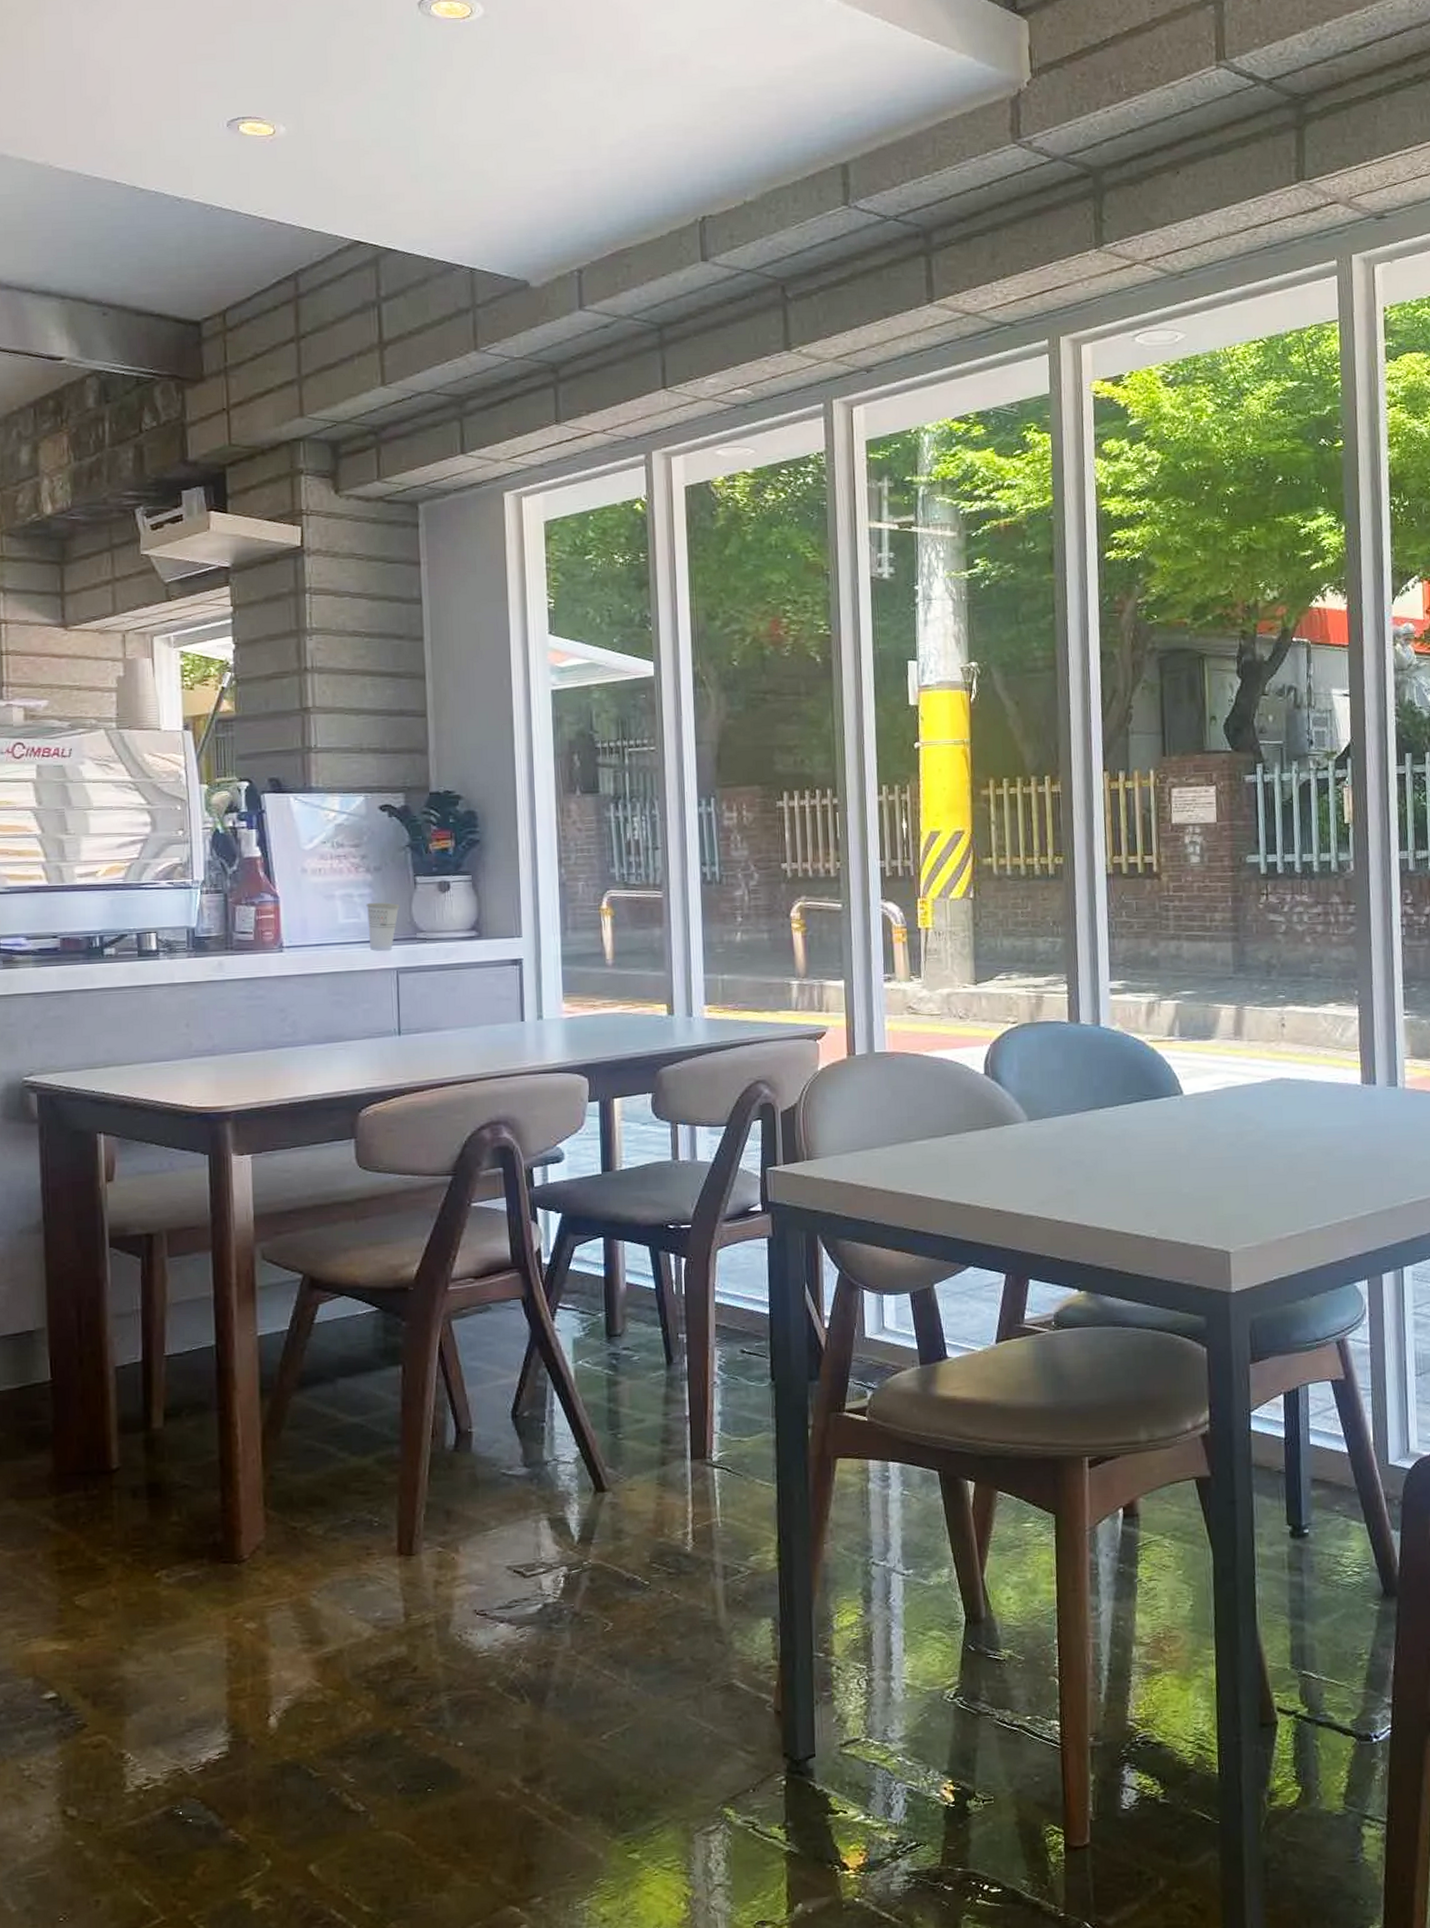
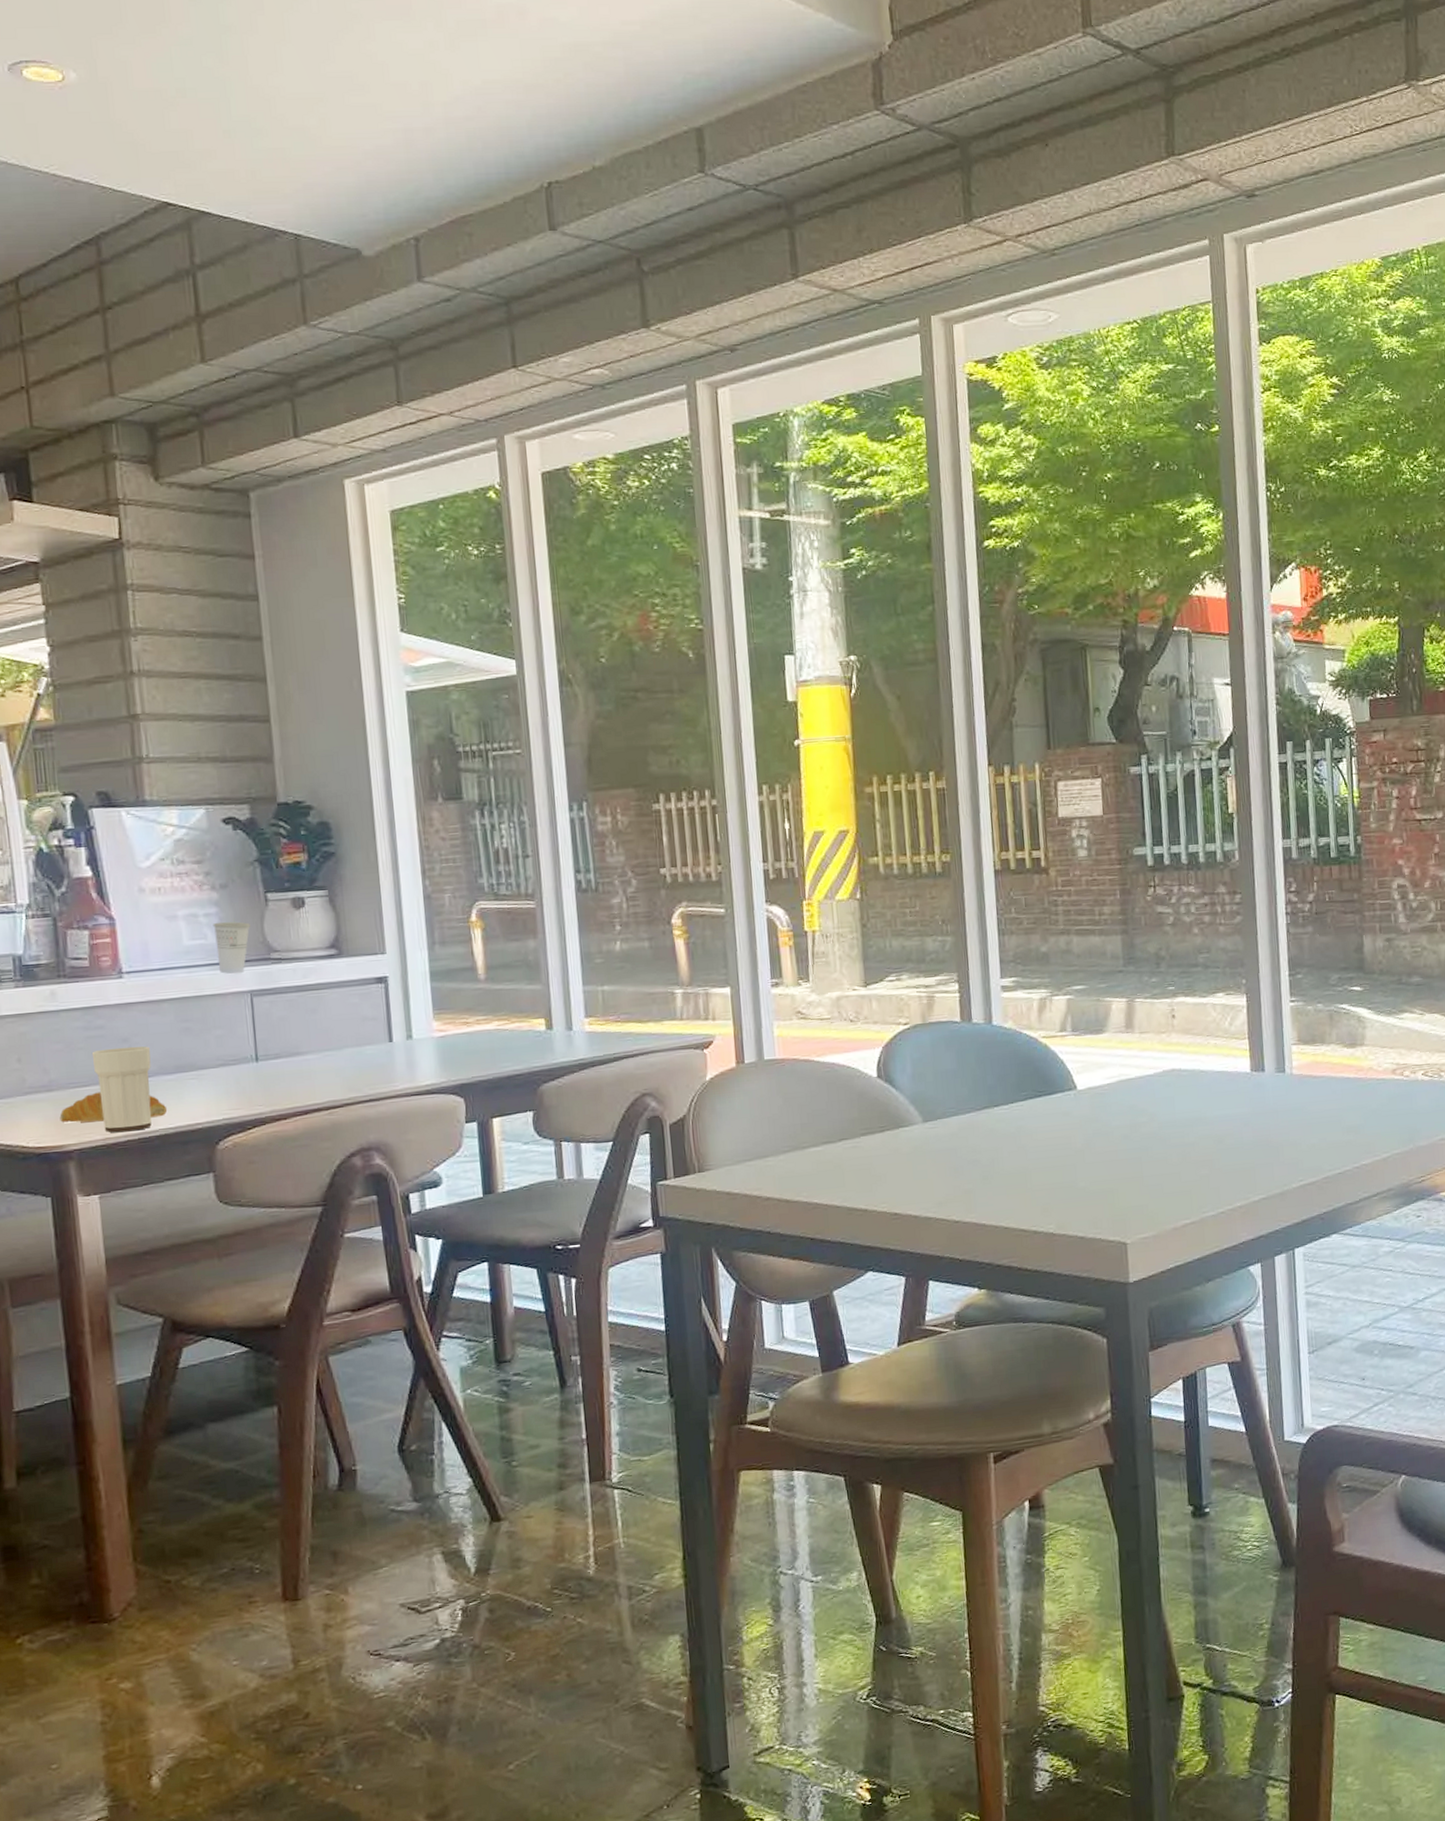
croissant: none [220,1058,317,1086] -> present [59,1092,168,1123]
cup: none [251,1016,304,1097] -> present [91,1046,152,1133]

